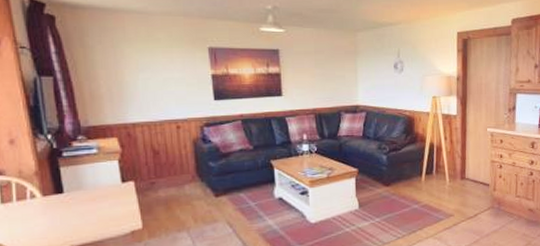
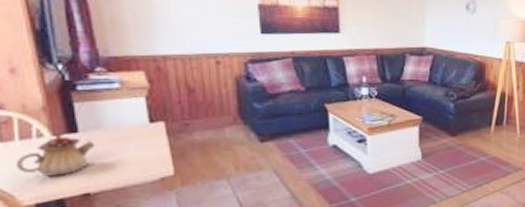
teapot: none [13,194,78,232] -> present [15,133,96,177]

